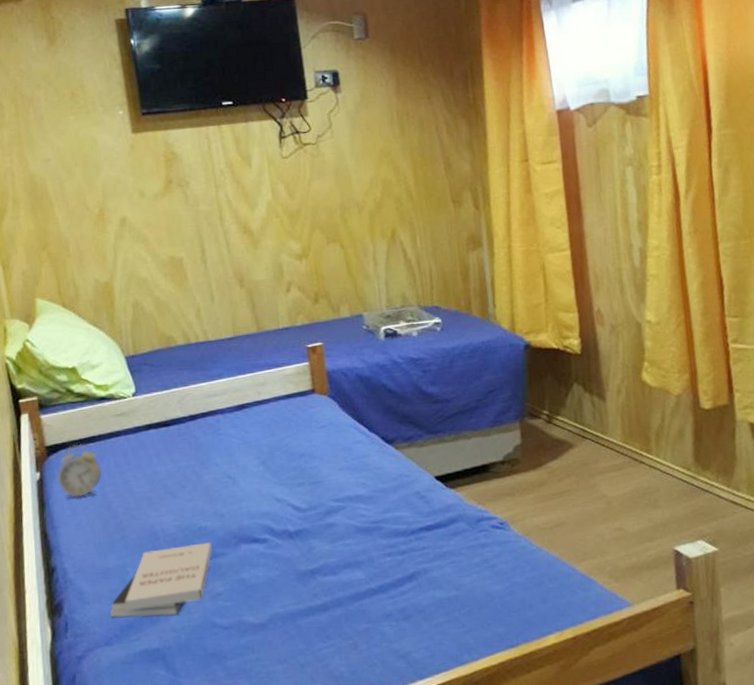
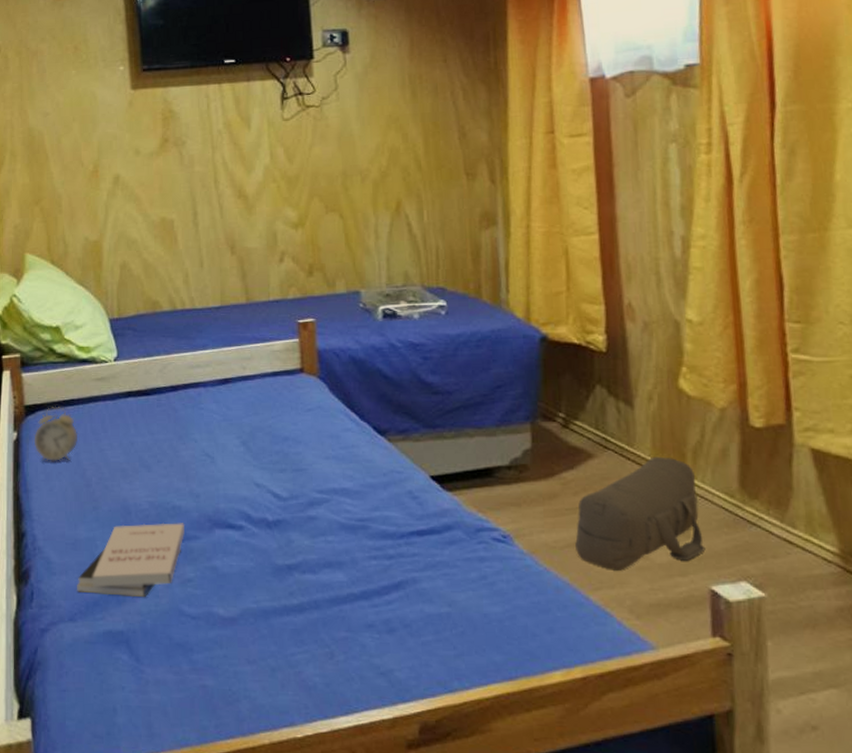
duffel bag: none [562,441,669,543] -> present [575,456,706,571]

